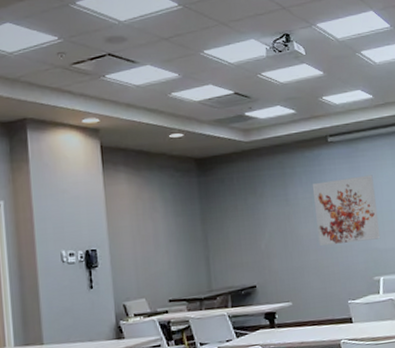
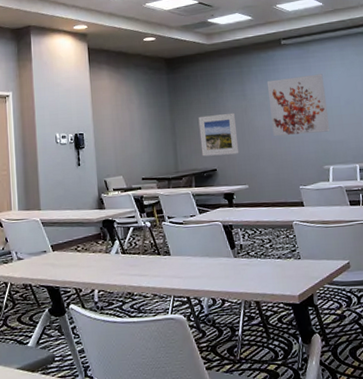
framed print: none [234,220,282,272] -> present [198,112,239,157]

